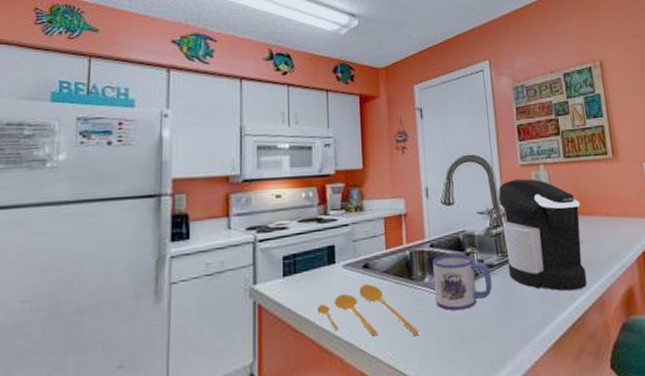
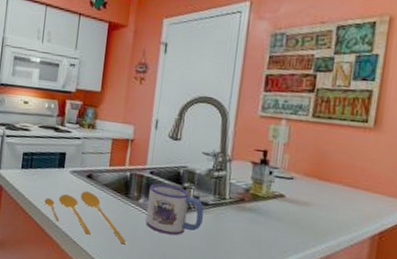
coffee maker: present [498,178,588,291] -> none [221,128,318,249]

